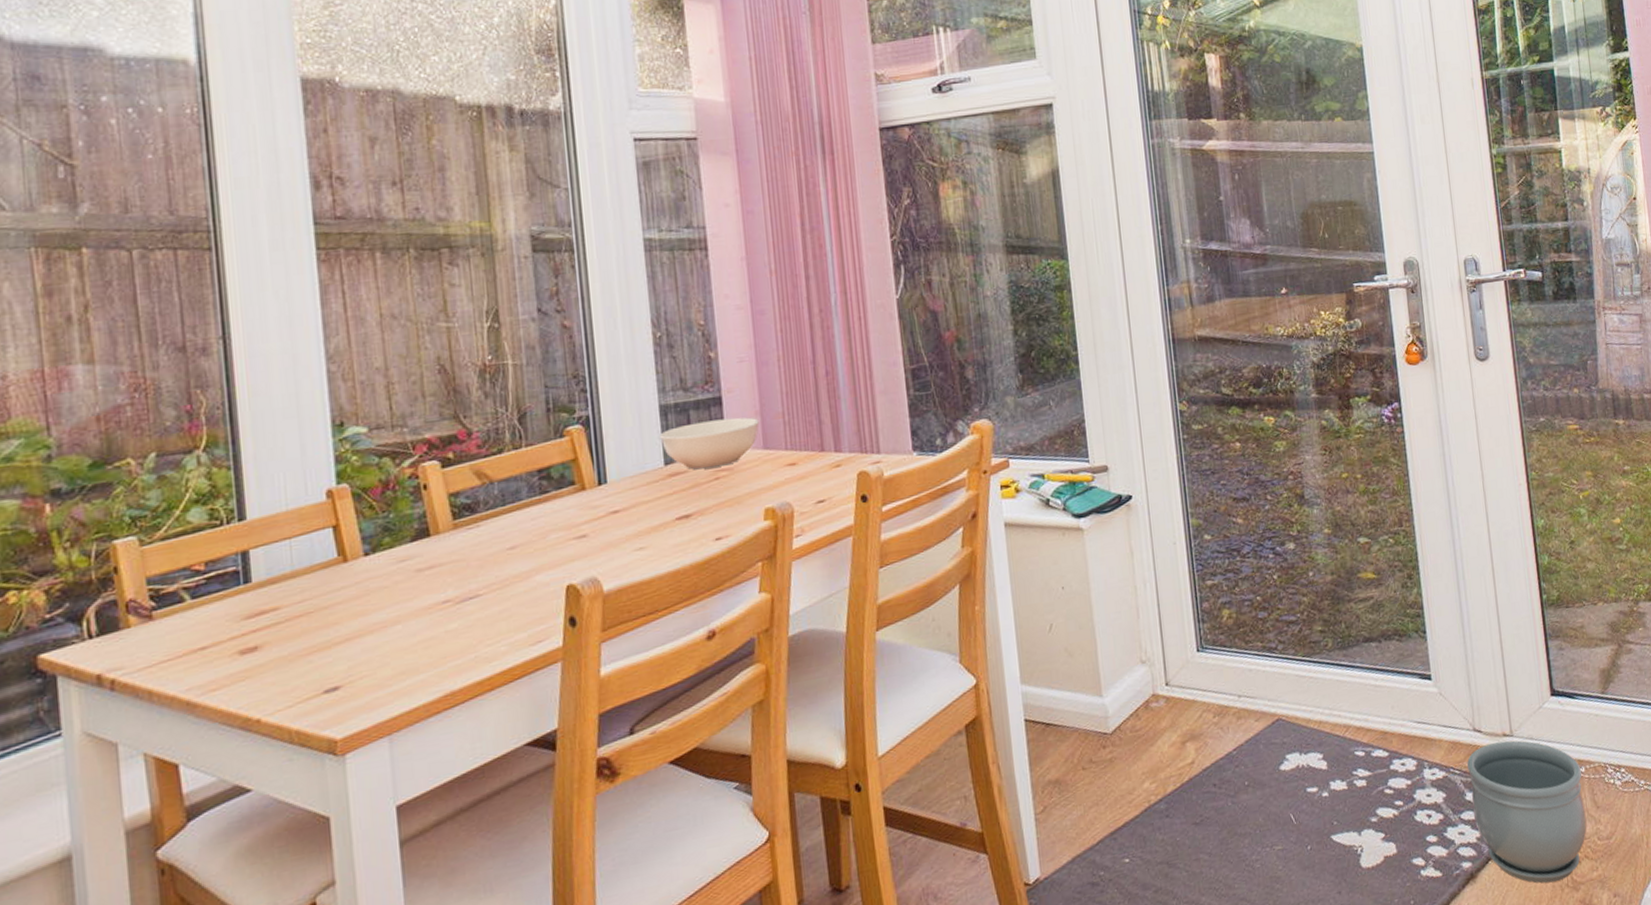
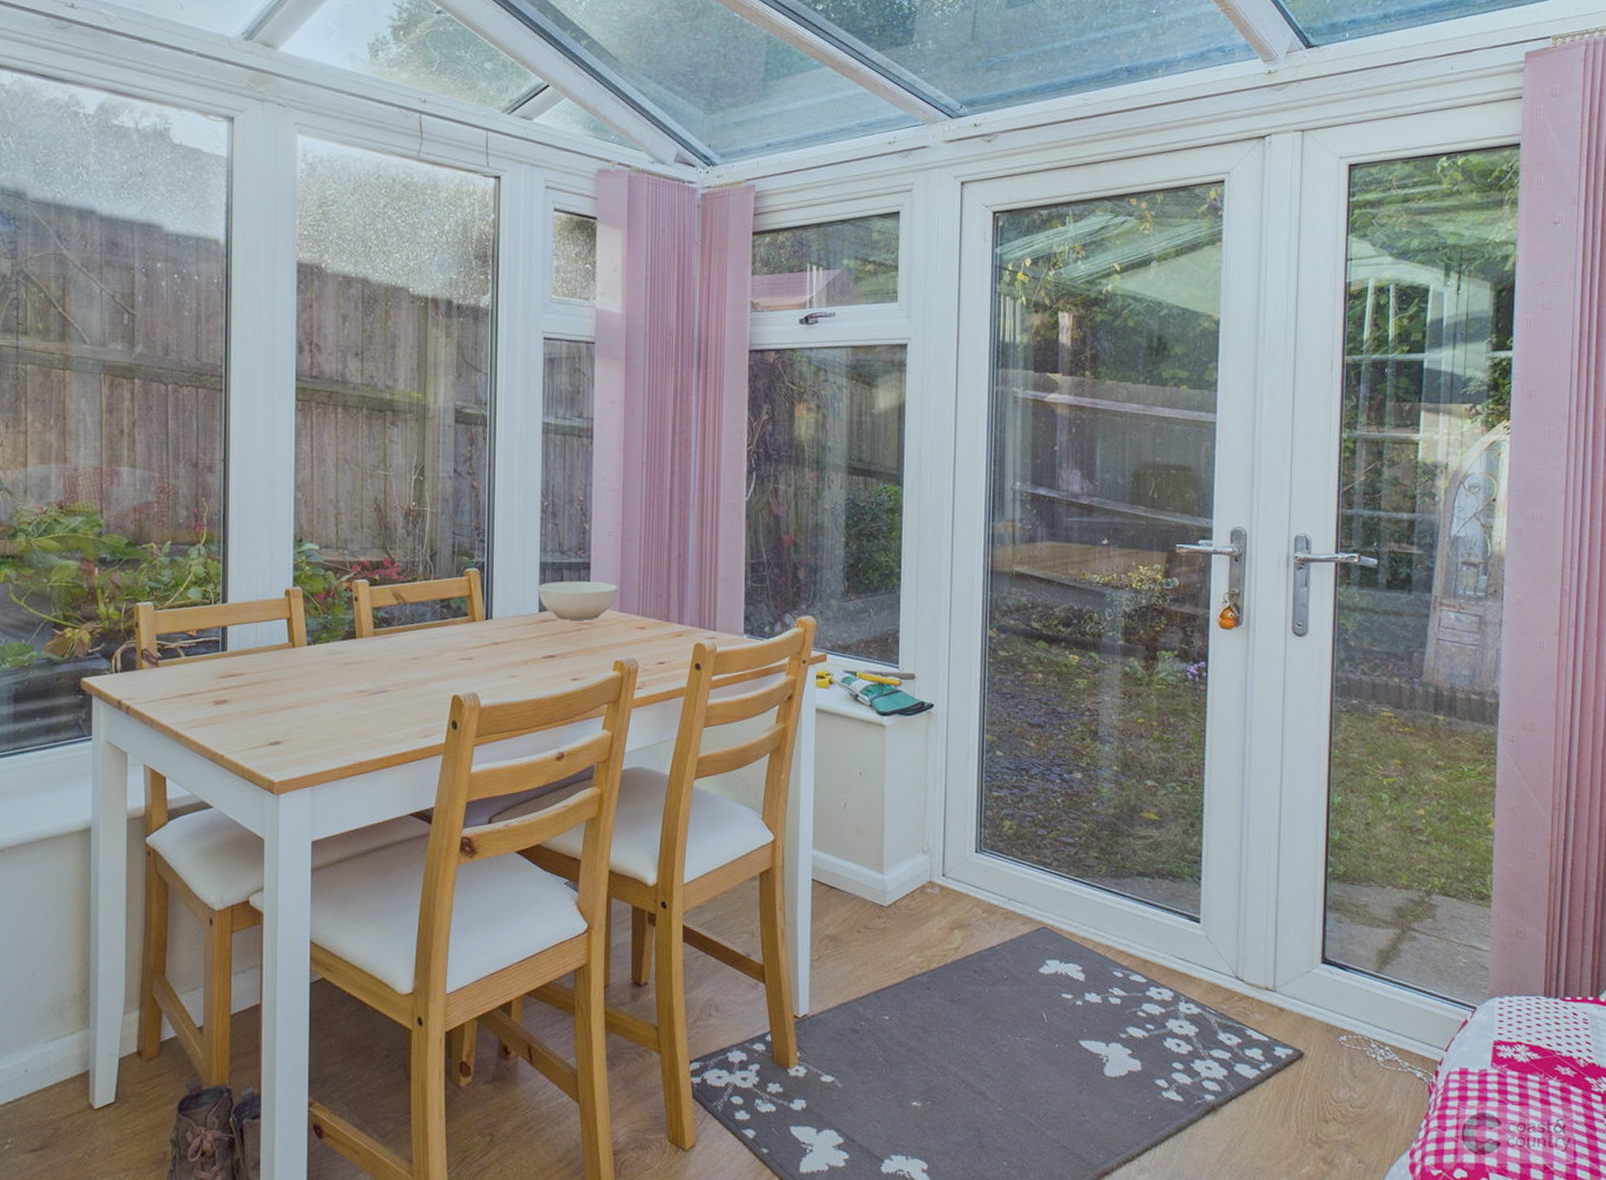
flowerpot: present [1466,740,1587,883] -> none [1223,994,1343,1134]

